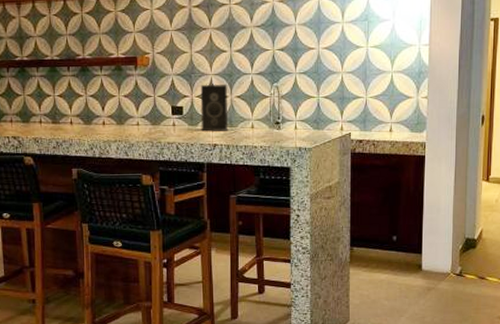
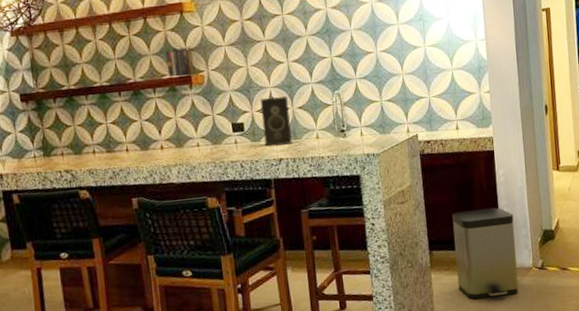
books: none [115,29,141,57] -> present [166,47,195,78]
pedal bin: none [375,211,437,298] -> present [452,207,519,300]

